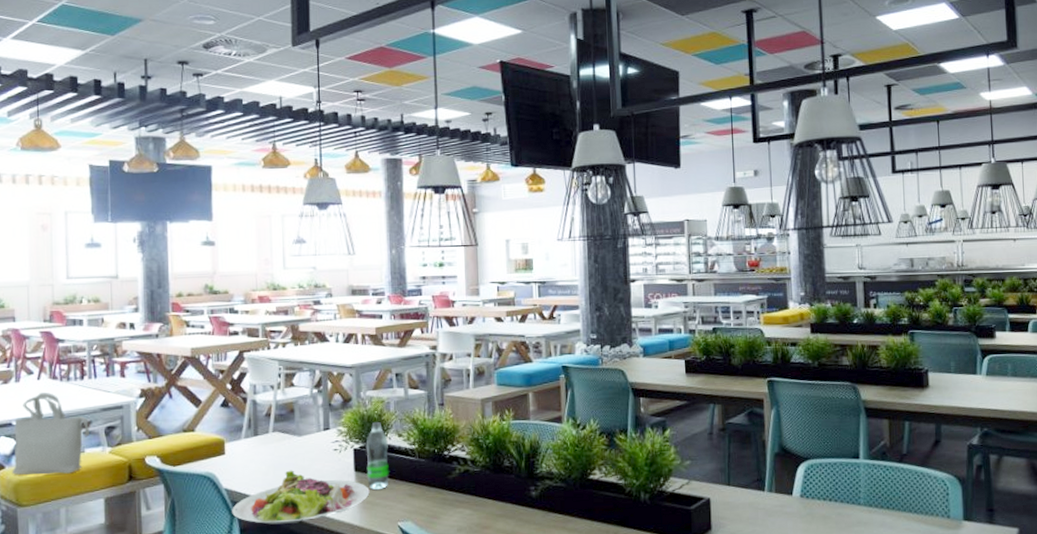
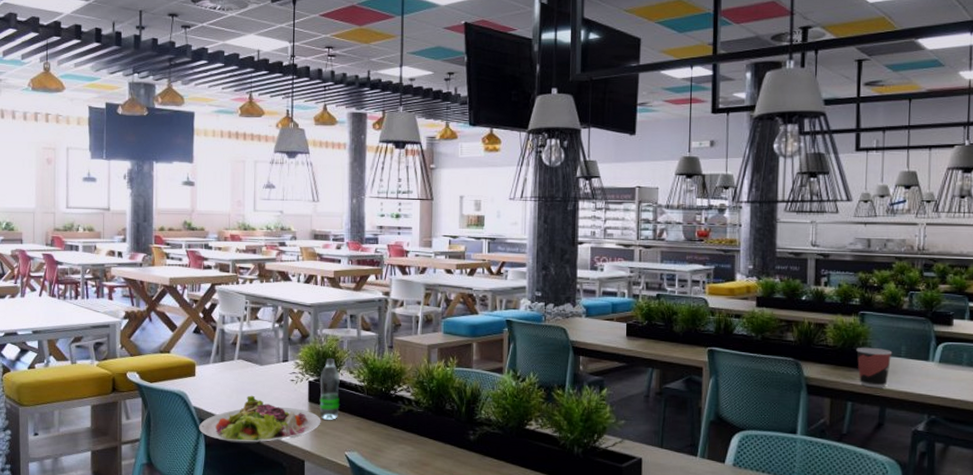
tote bag: present [12,392,91,475] -> none [16,307,82,381]
cup: none [909,365,943,406] -> present [856,347,893,388]

